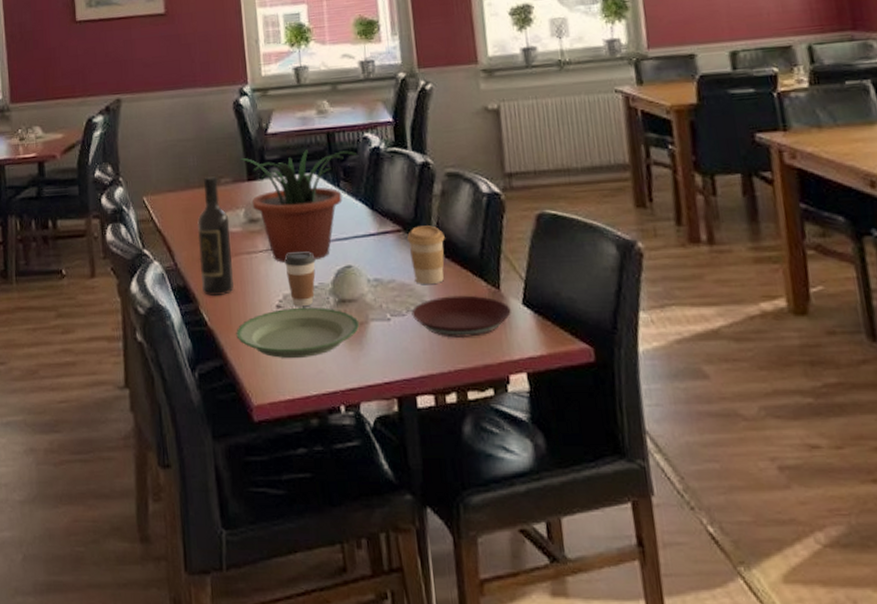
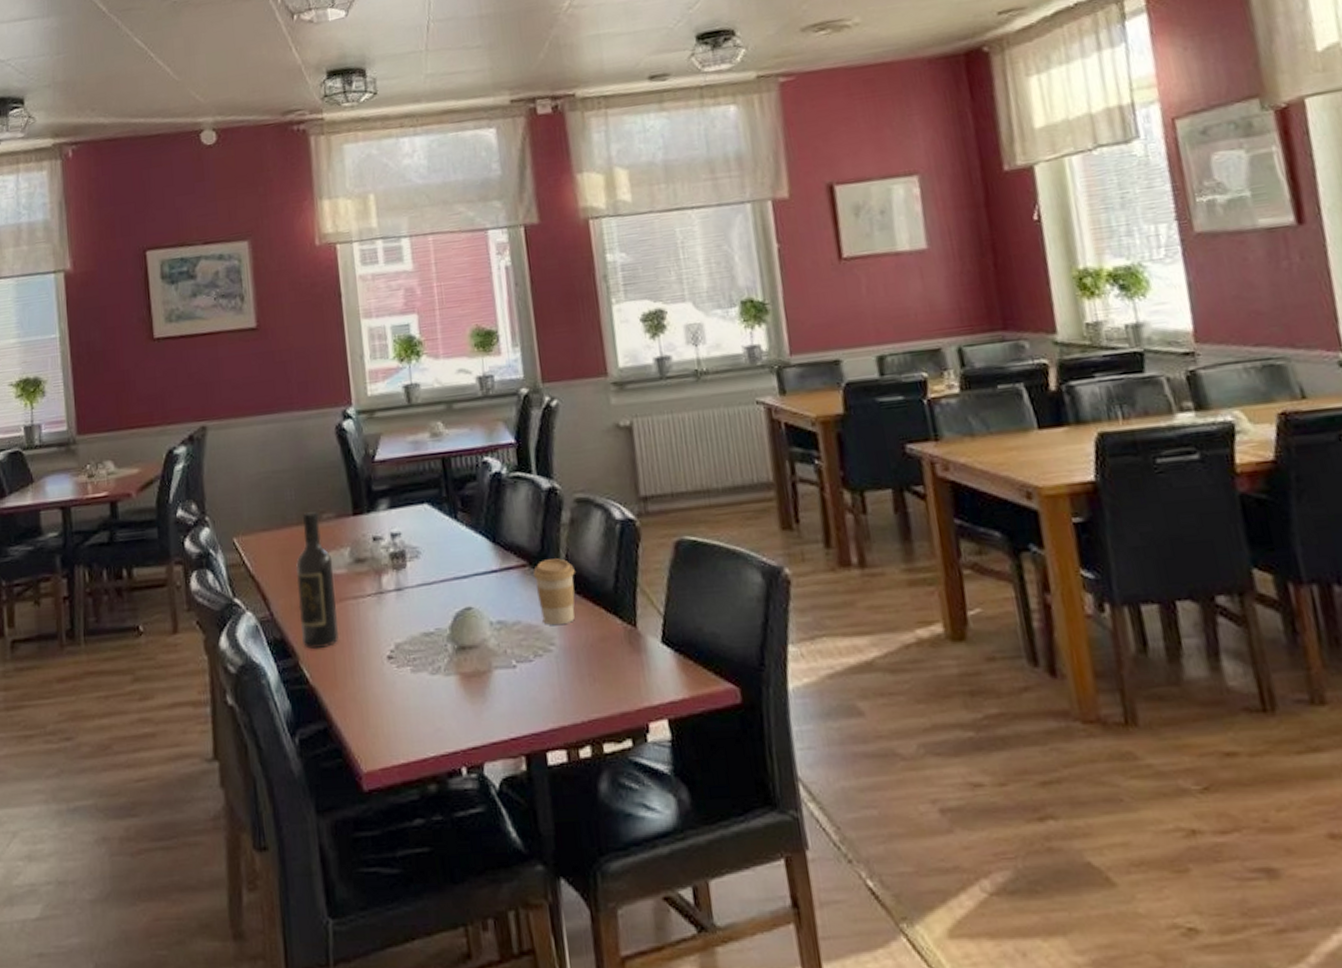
plate: present [236,307,360,358] -> none [341,656,482,717]
potted plant: present [239,150,358,262] -> none [343,477,477,607]
coffee cup: present [284,252,316,307] -> none [396,593,431,657]
plate: present [411,295,511,338] -> none [539,634,650,684]

